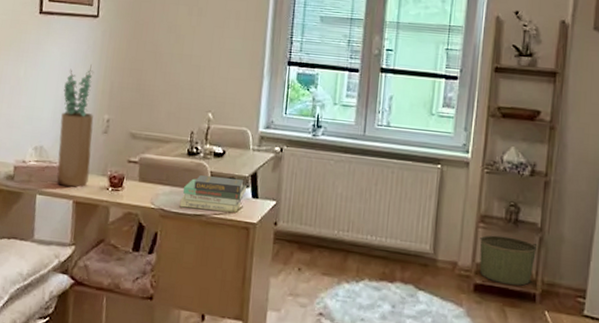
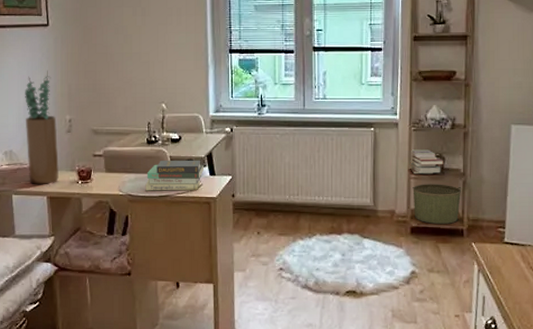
books: none [478,194,520,226] -> present [409,149,444,175]

